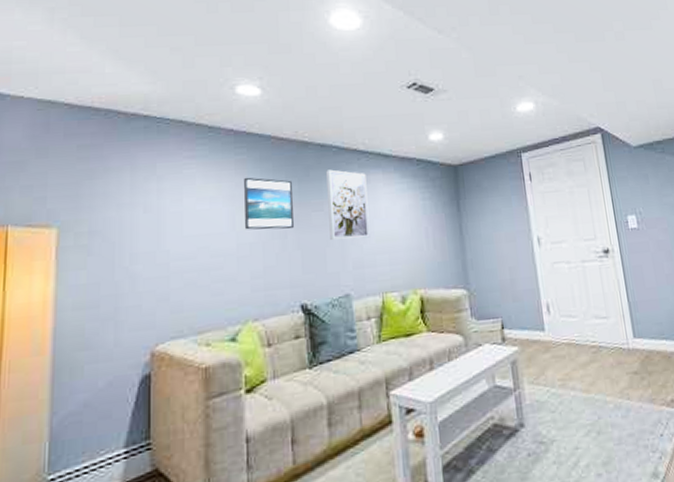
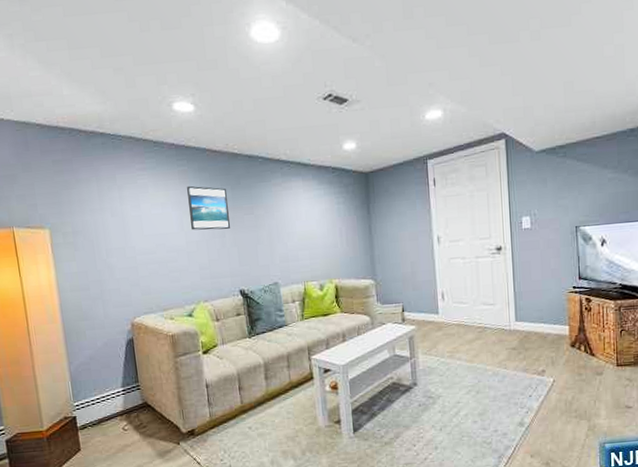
wall art: present [326,169,370,241] -> none [254,178,293,239]

